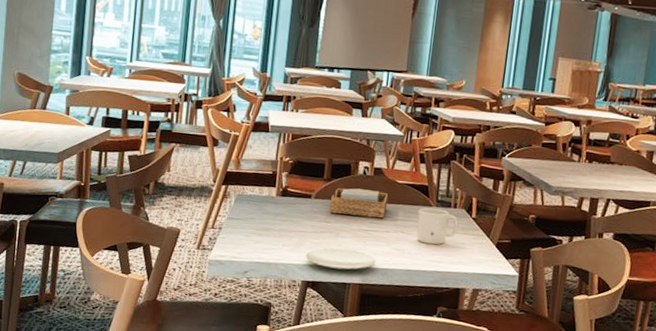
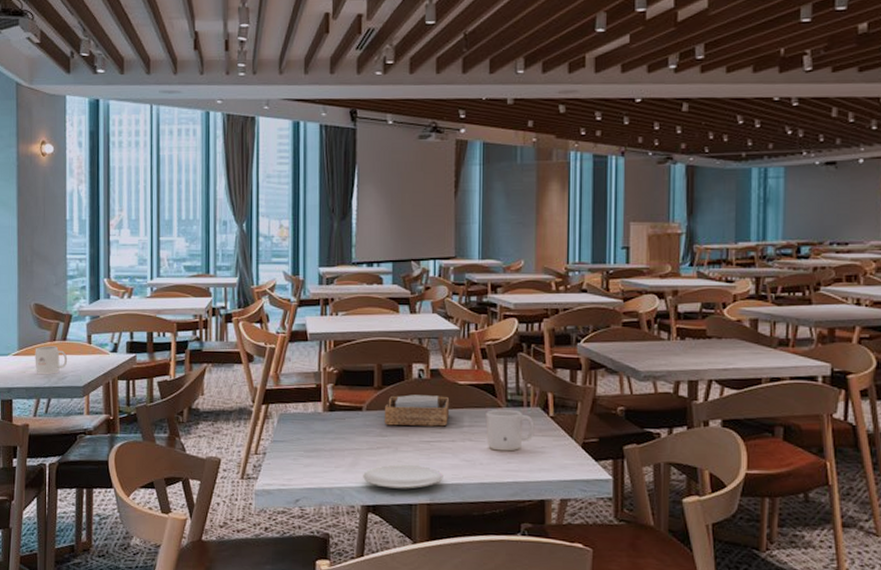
mug: none [14,112,46,140] -> present [35,346,68,375]

